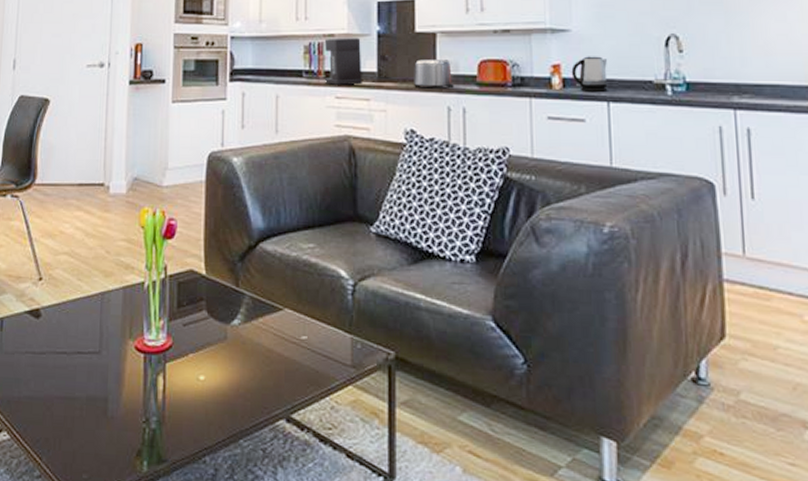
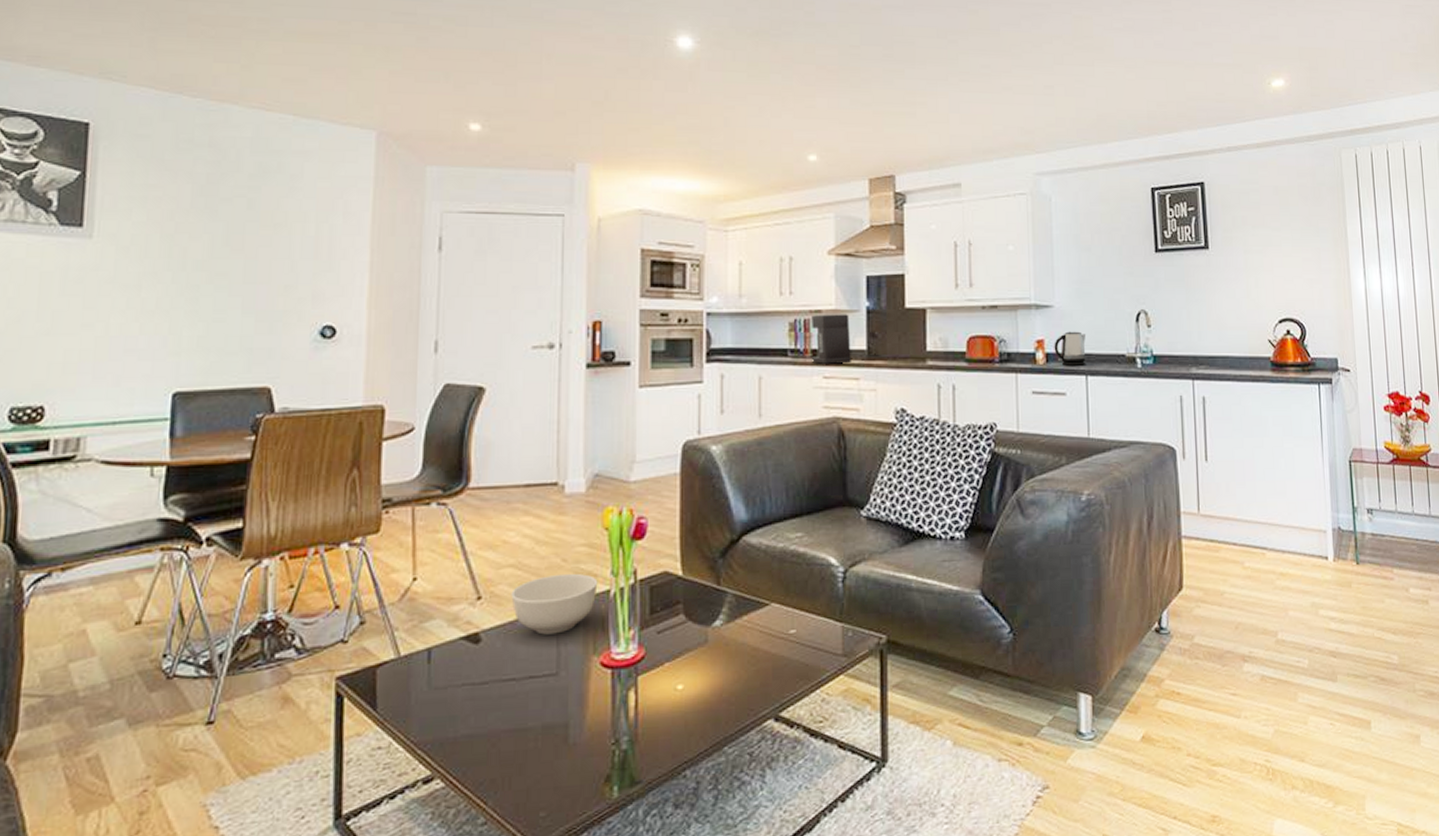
bowl: none [65,264,135,317] -> present [511,573,598,635]
toaster: present [413,59,454,89] -> none [903,336,944,366]

